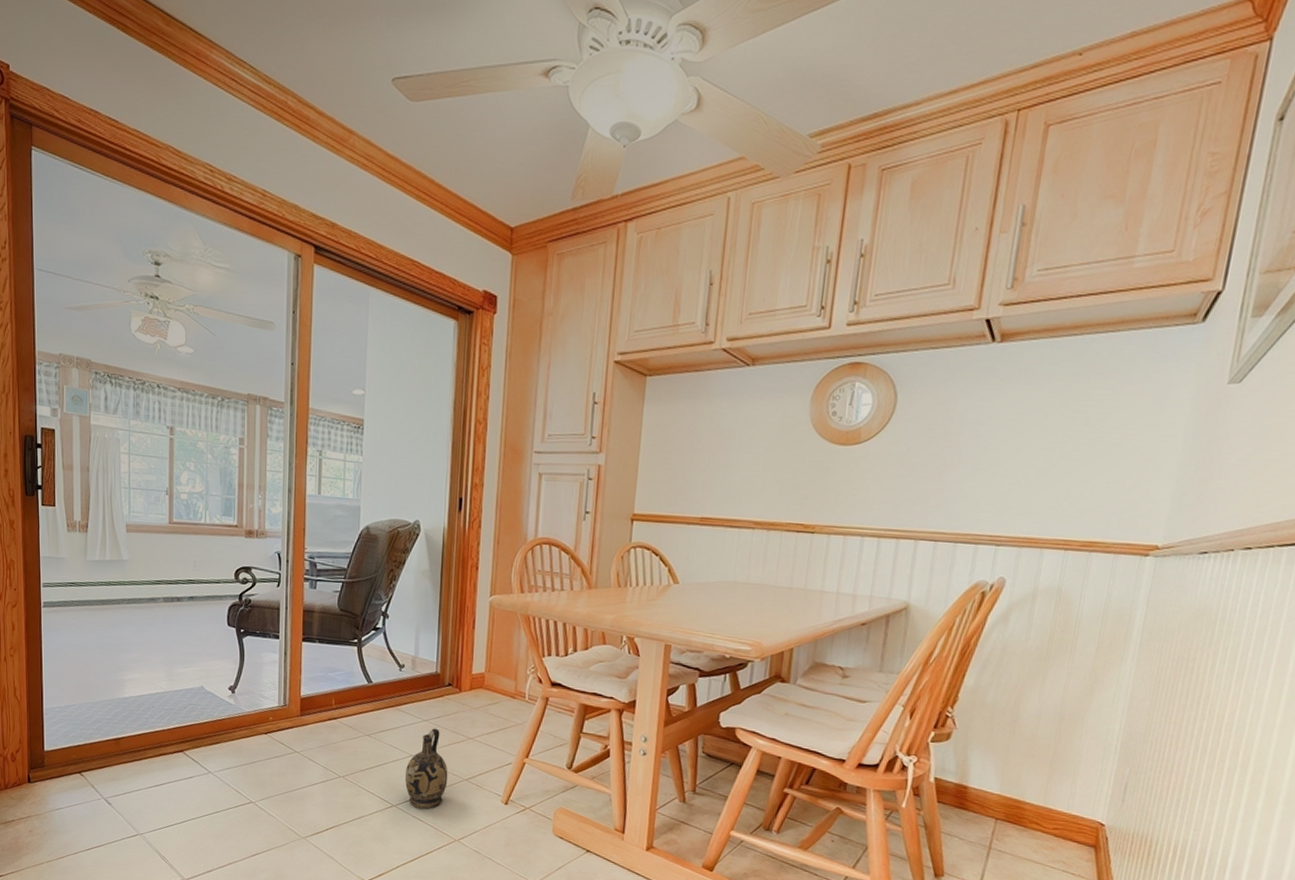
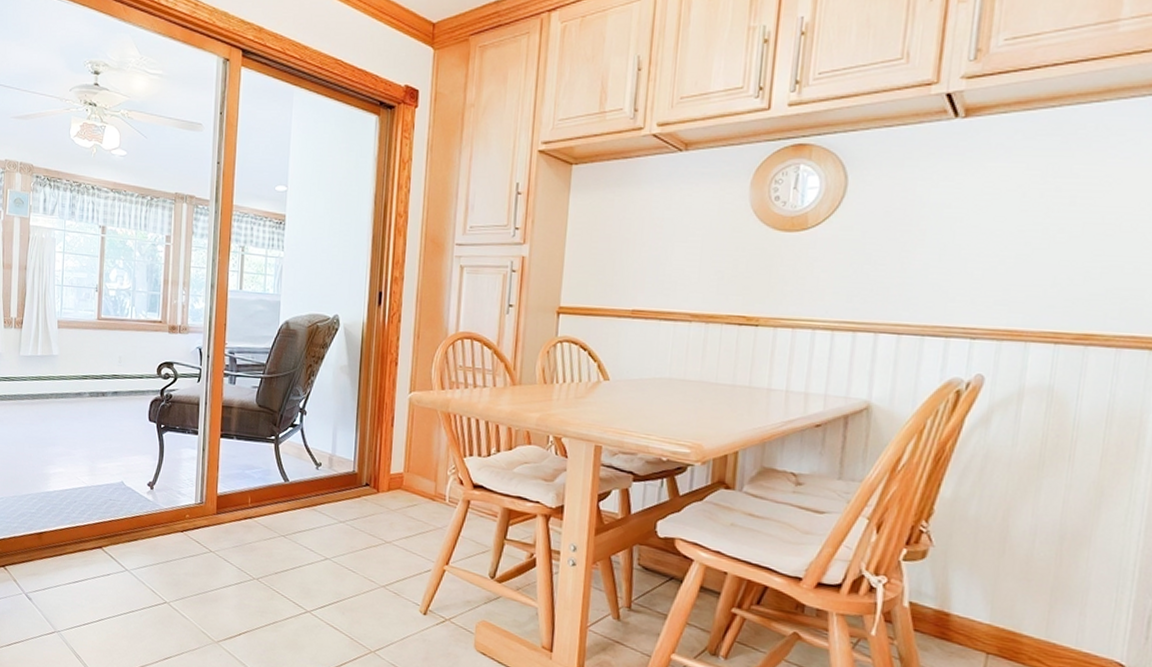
ceramic jug: present [404,728,448,809] -> none [319,530,365,617]

